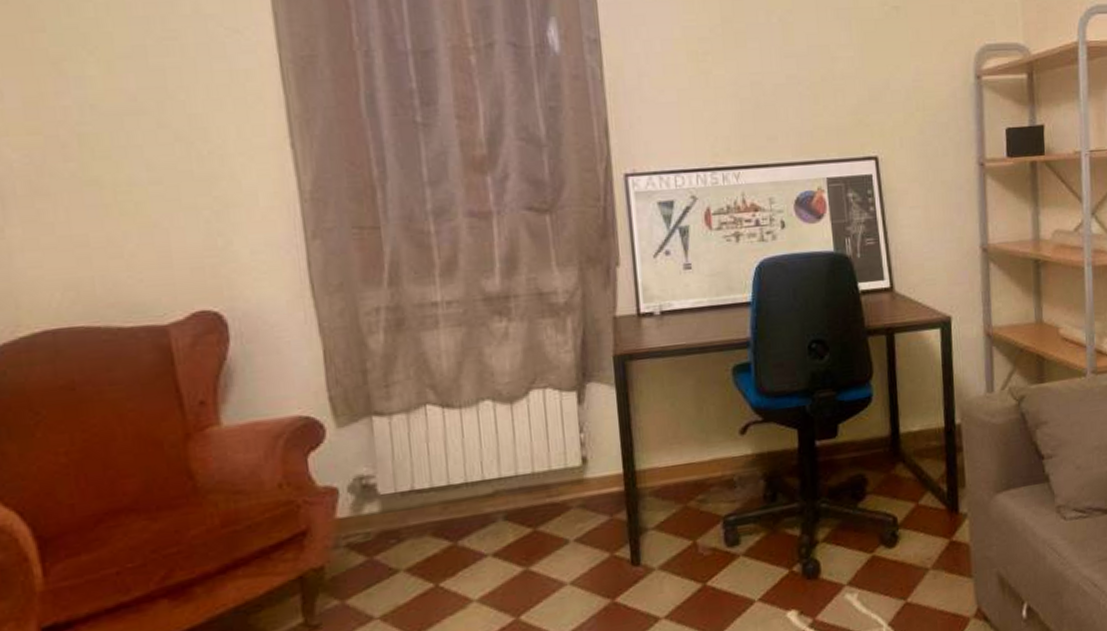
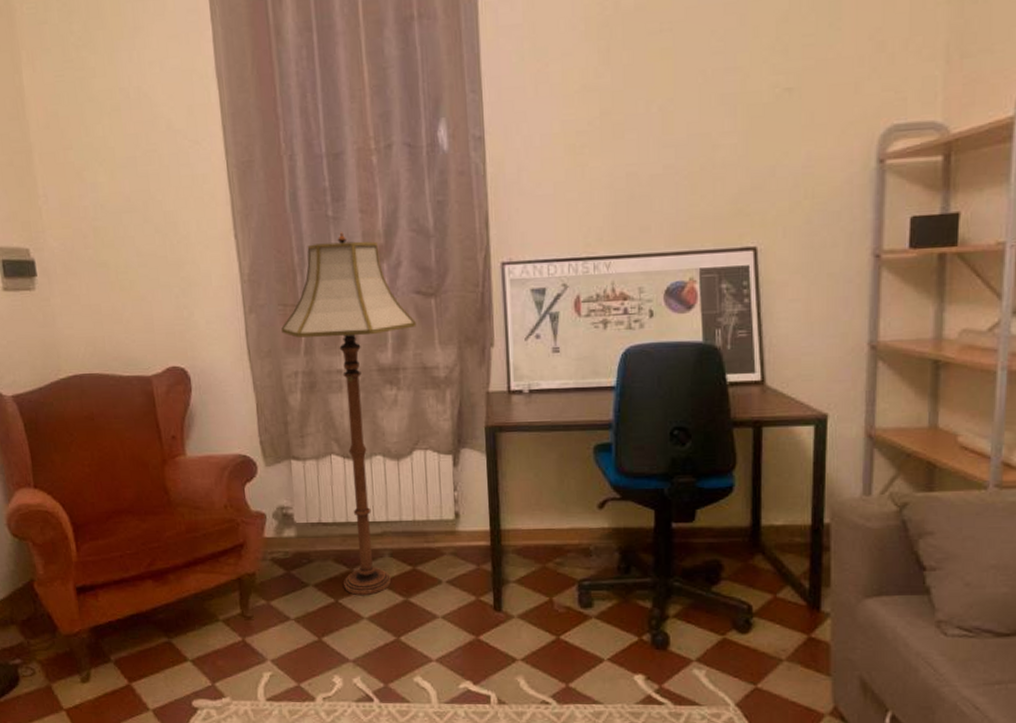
floor lamp: none [356,141,529,574] -> present [281,232,416,596]

